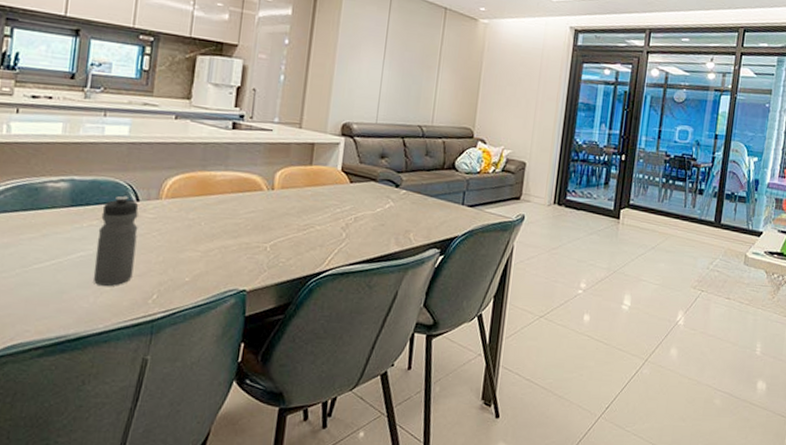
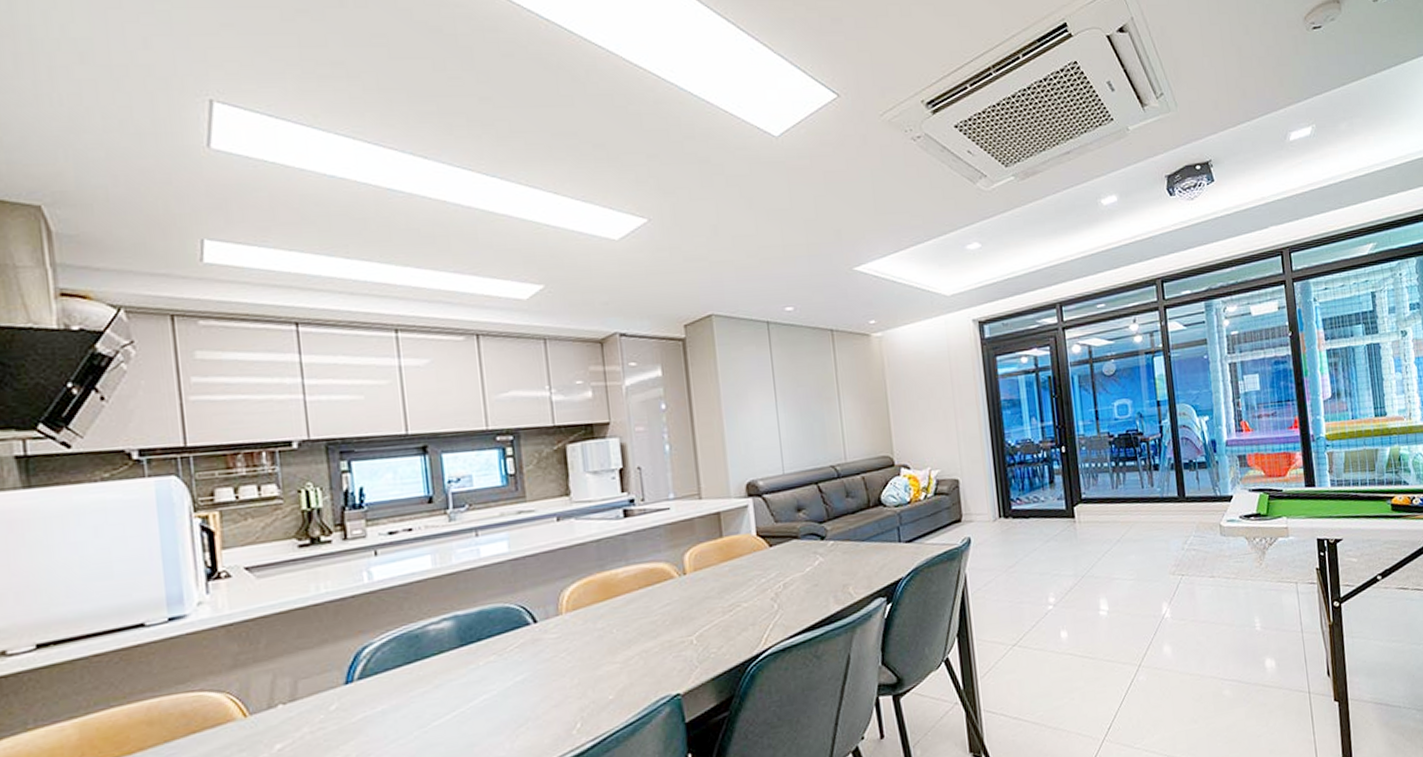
water bottle: present [92,195,139,287] -> none [497,619,548,728]

